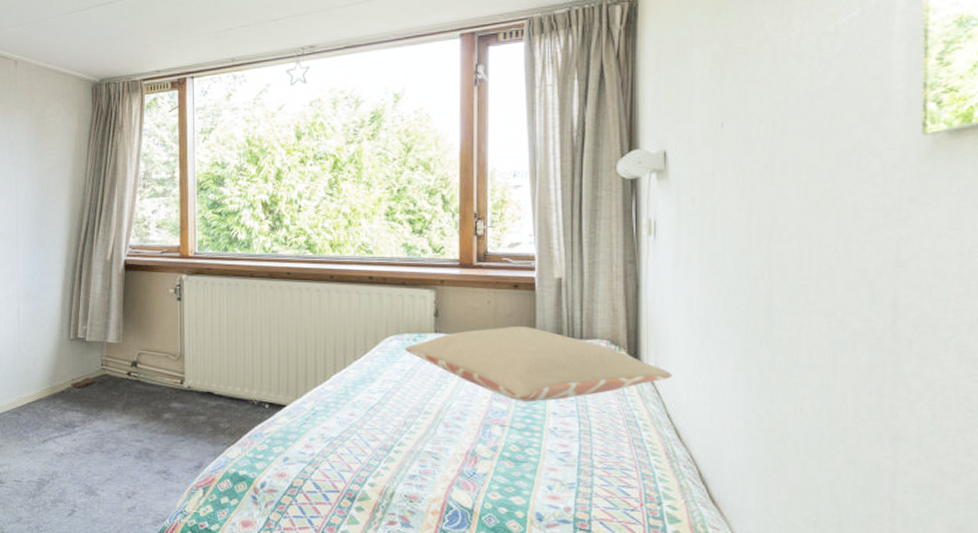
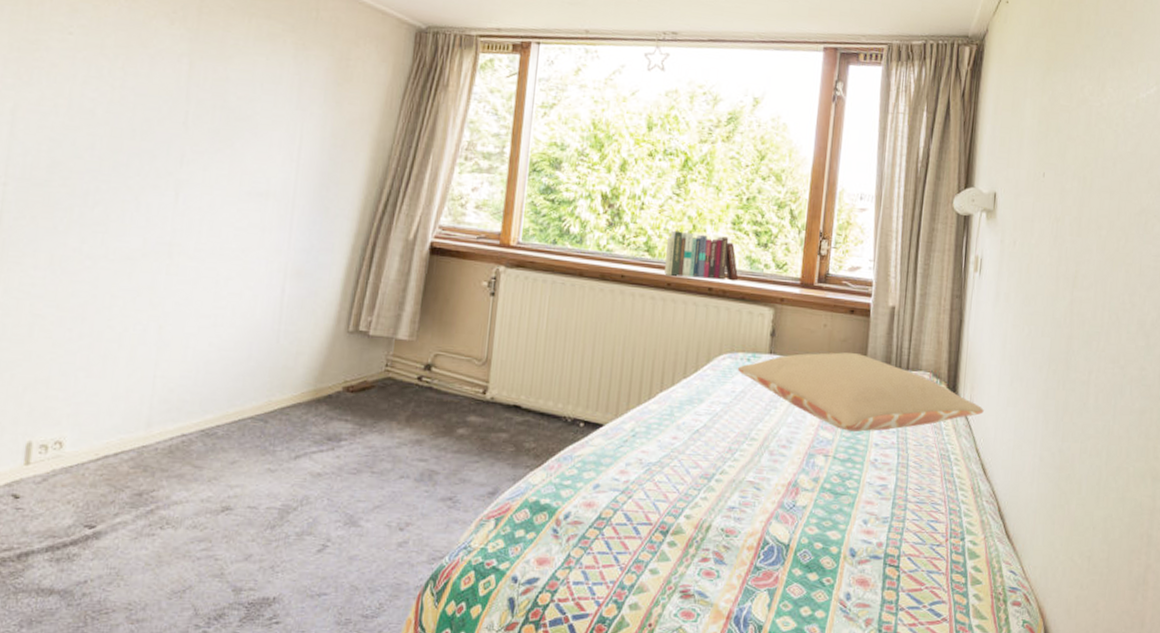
books: none [325,227,397,270] -> present [664,230,739,281]

